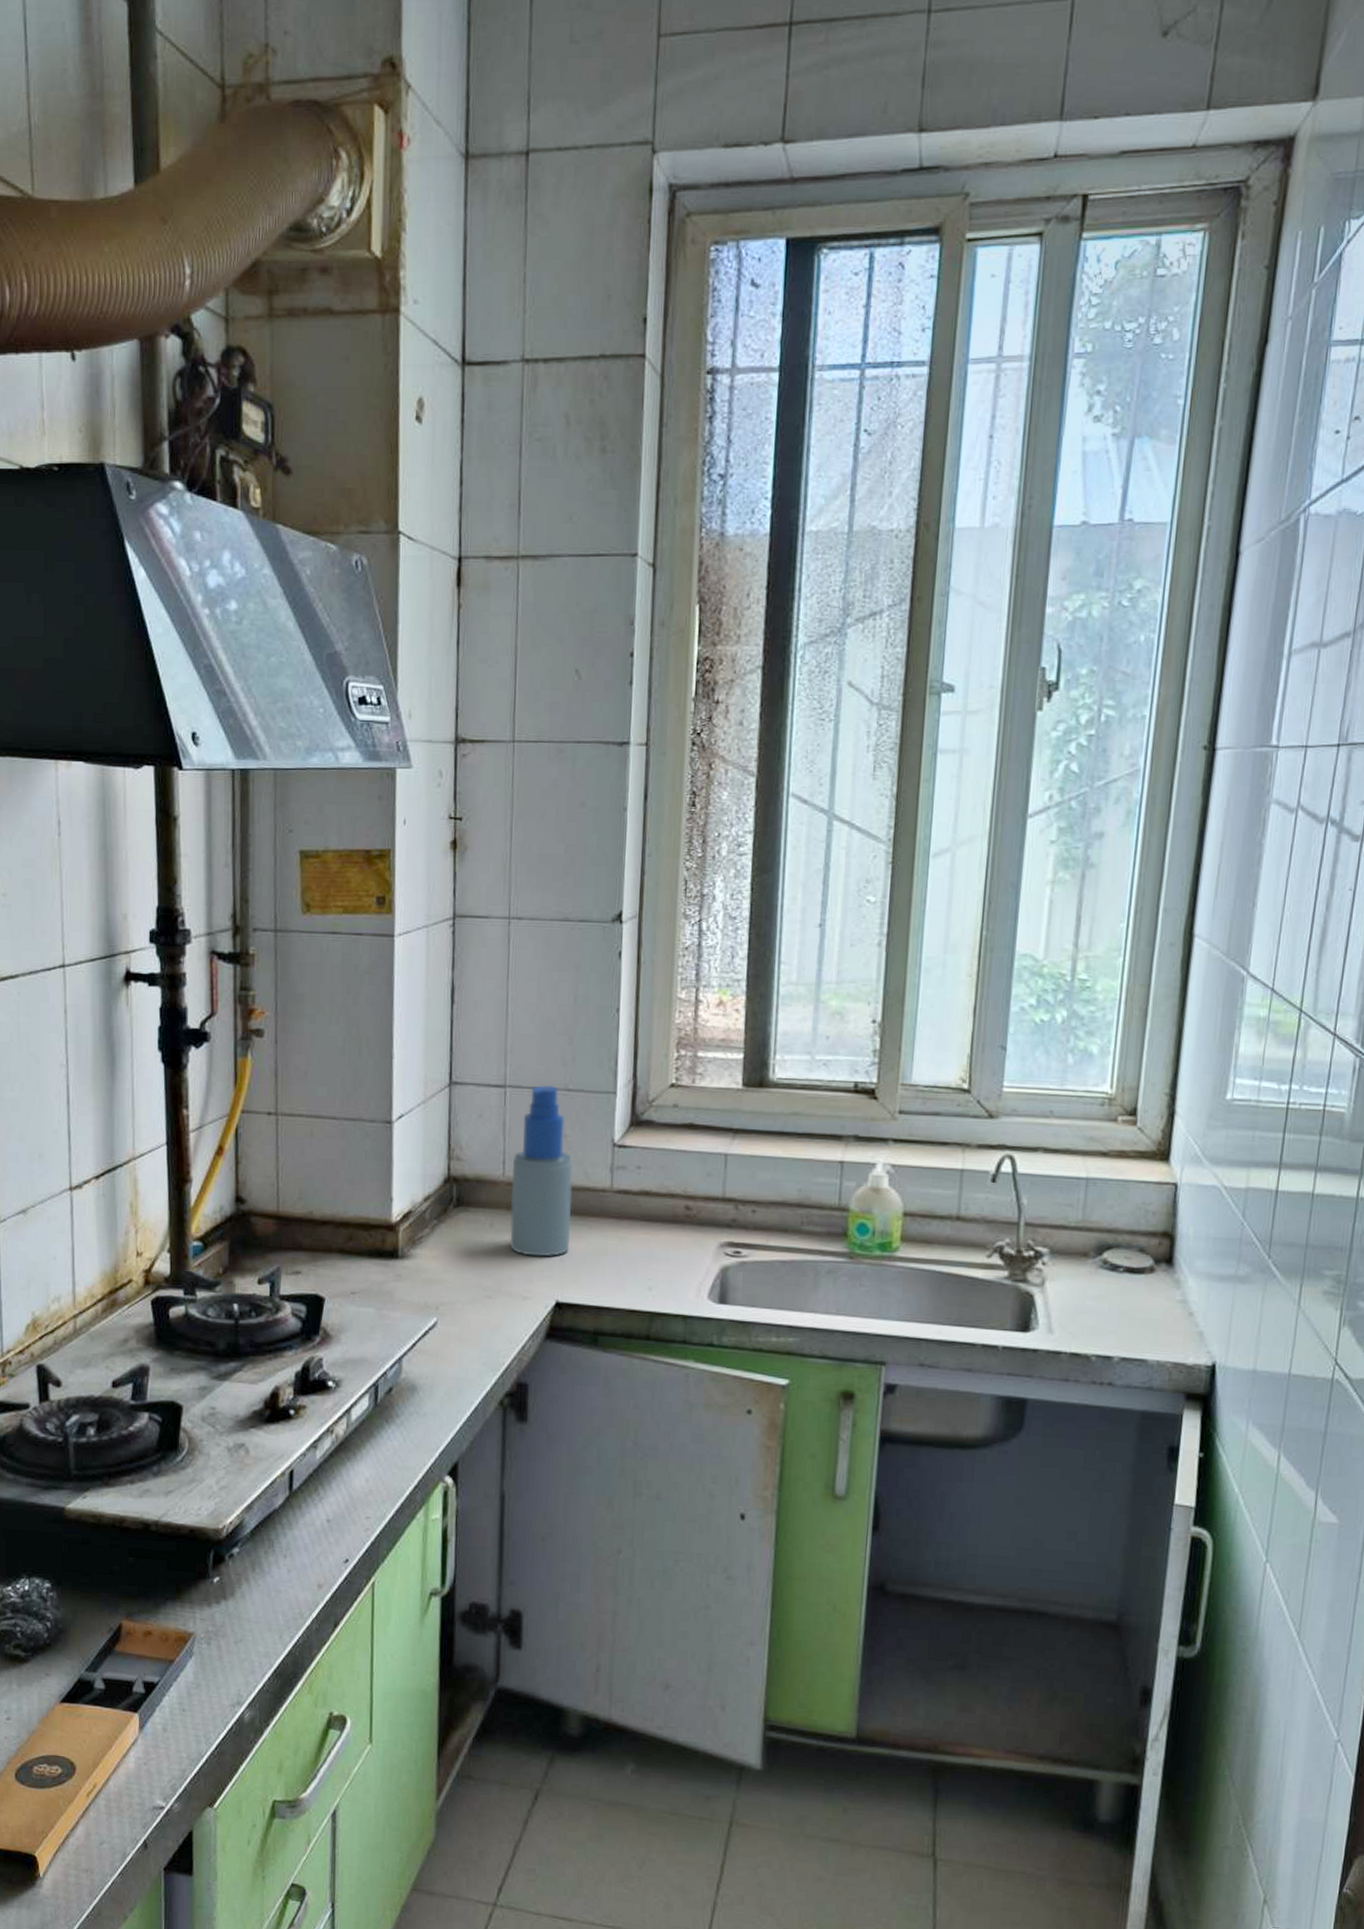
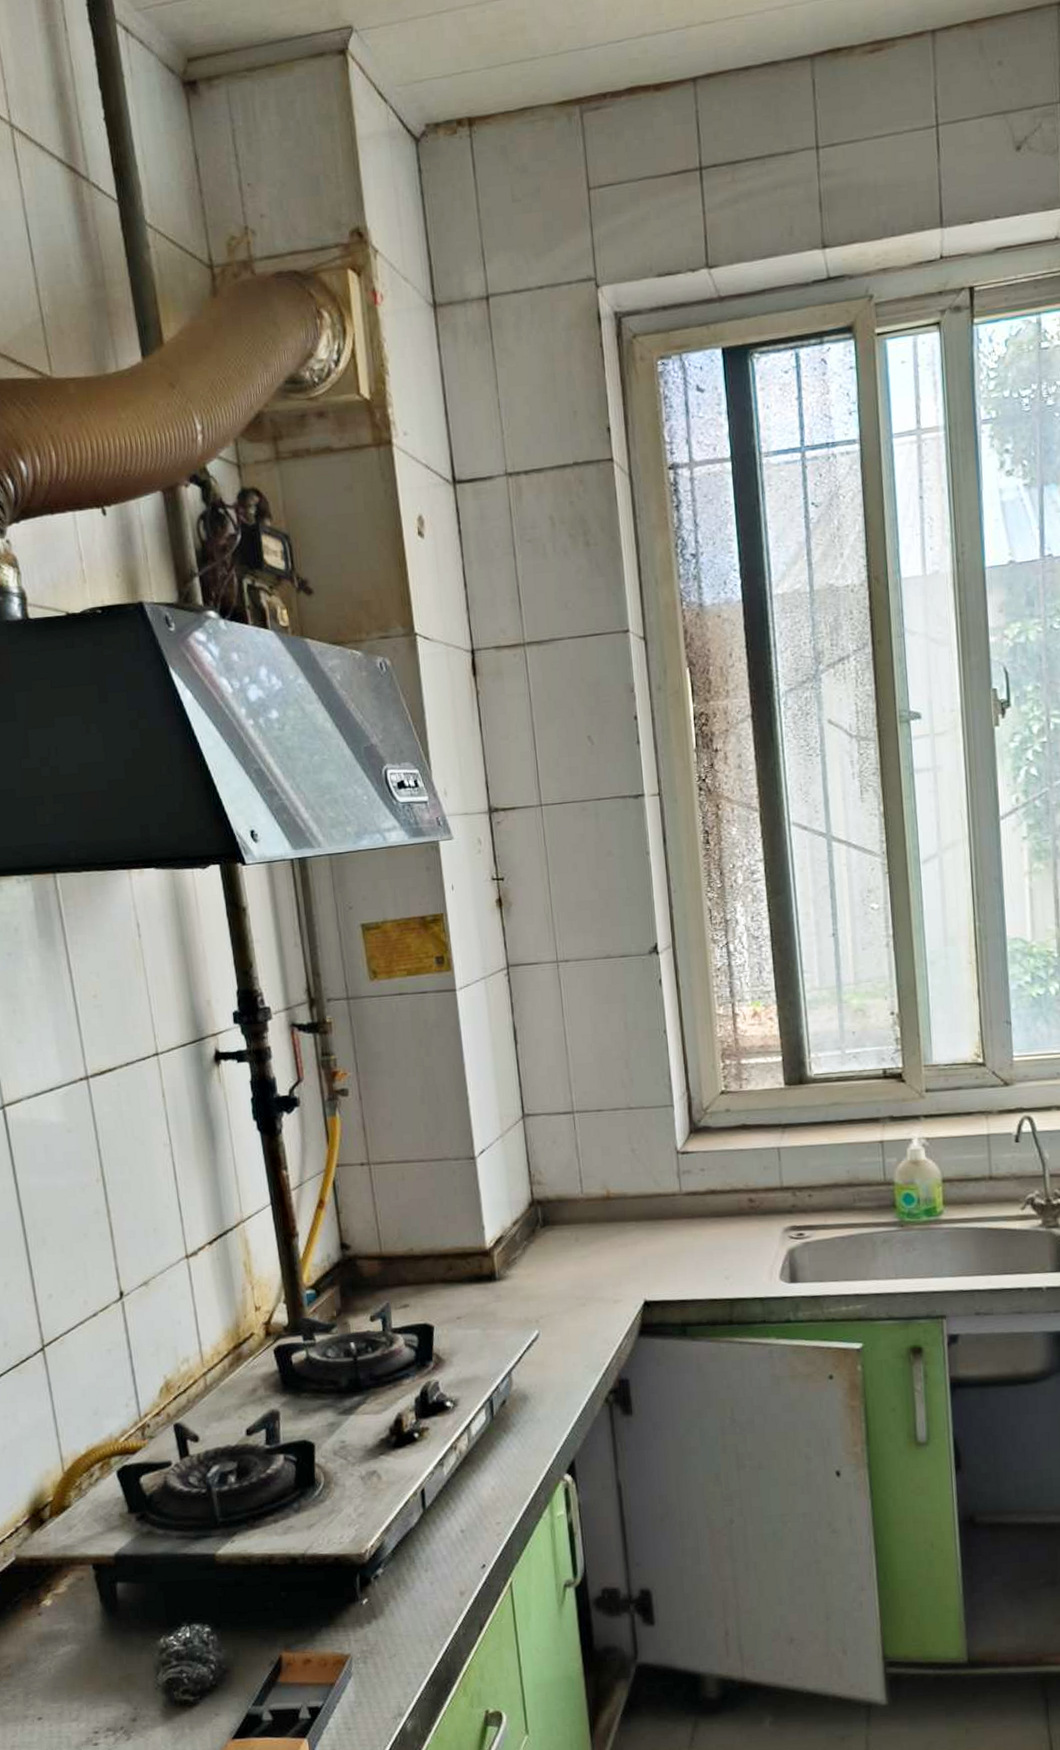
spray bottle: present [510,1085,573,1257] -> none [589,1106,650,1263]

